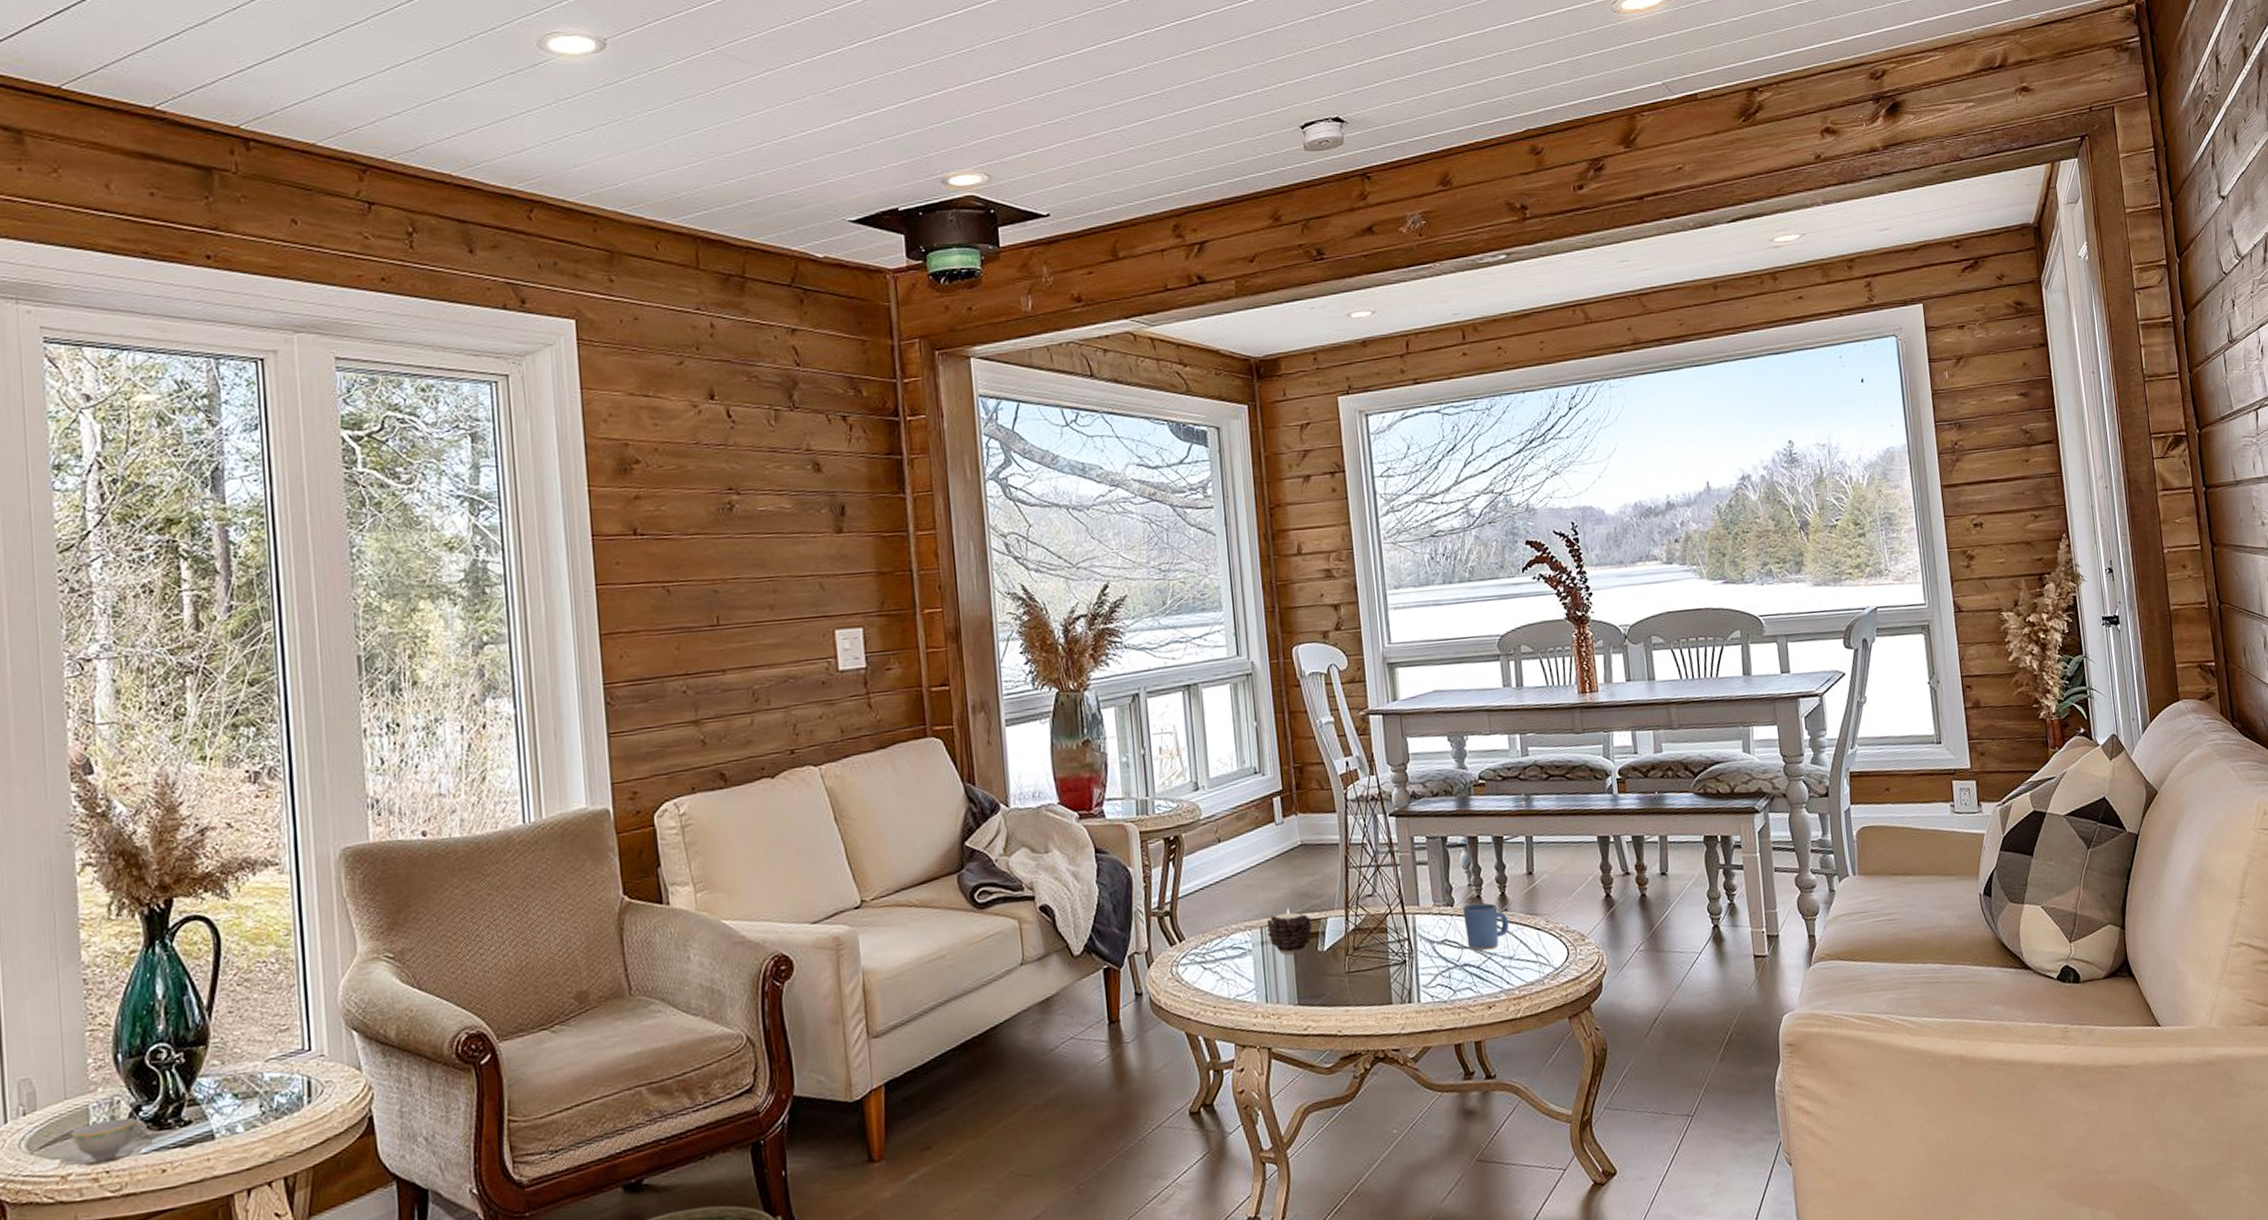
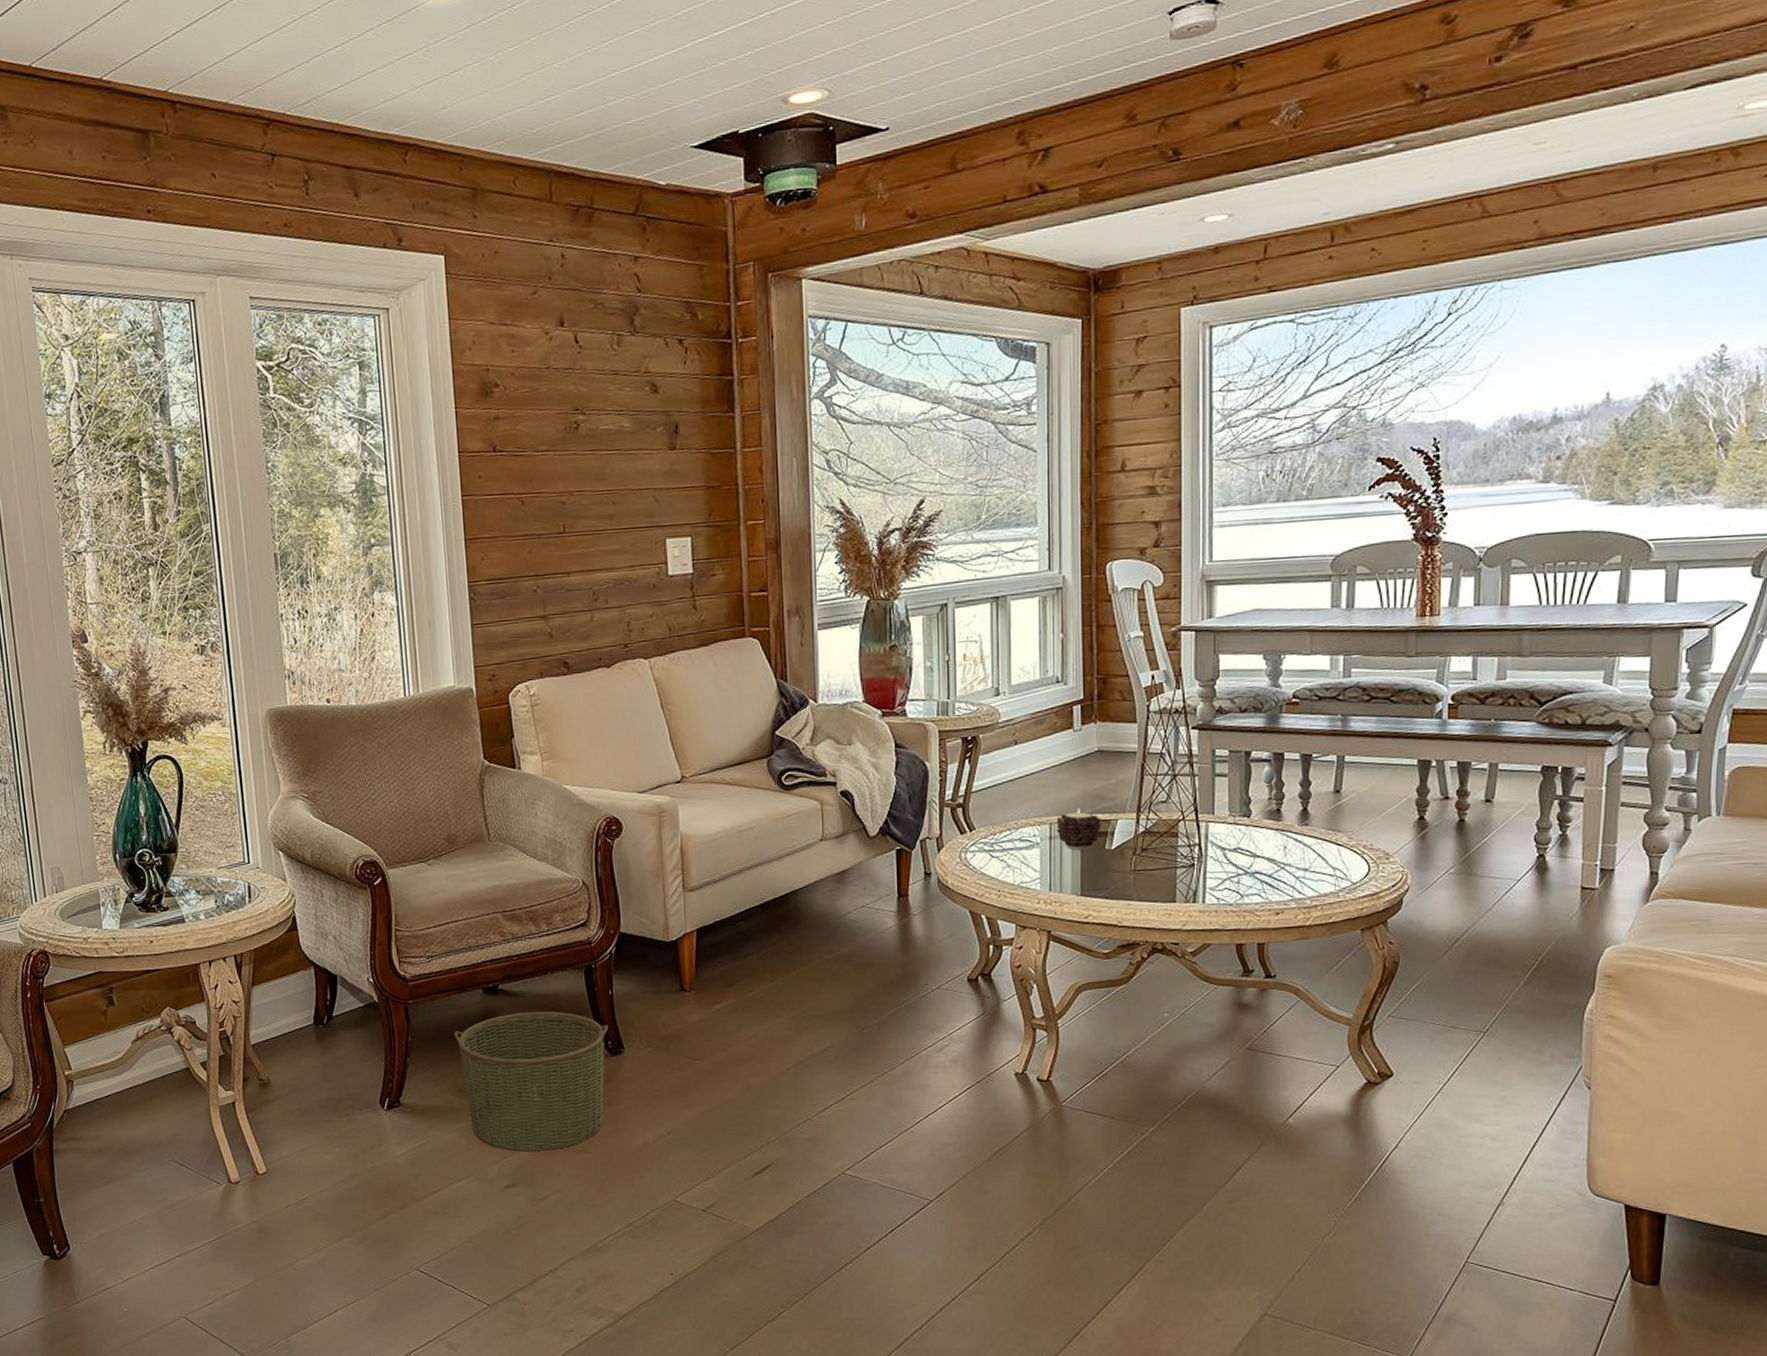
teacup: present [60,1117,152,1167] -> none [82,901,143,933]
mug: present [1462,902,1509,951] -> none [1260,816,1308,861]

